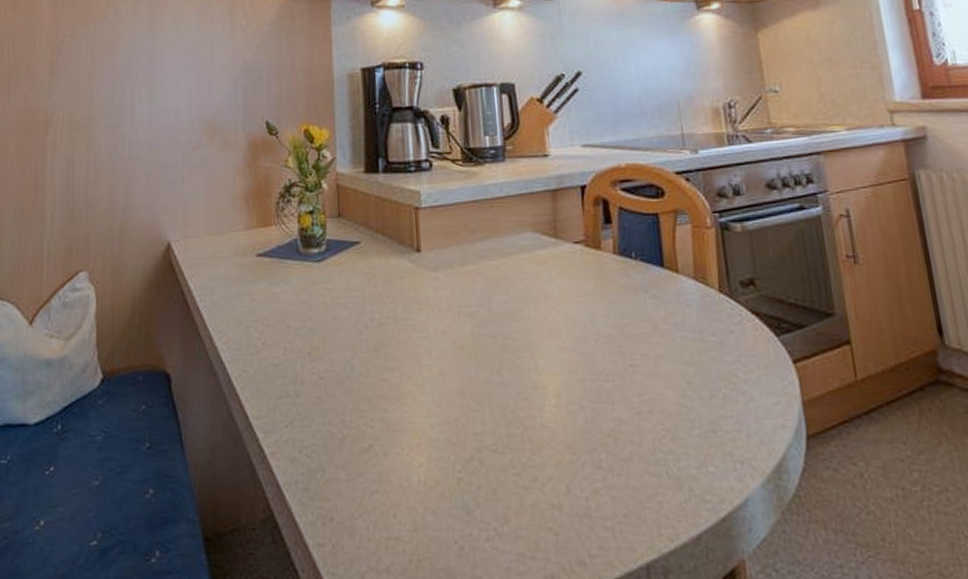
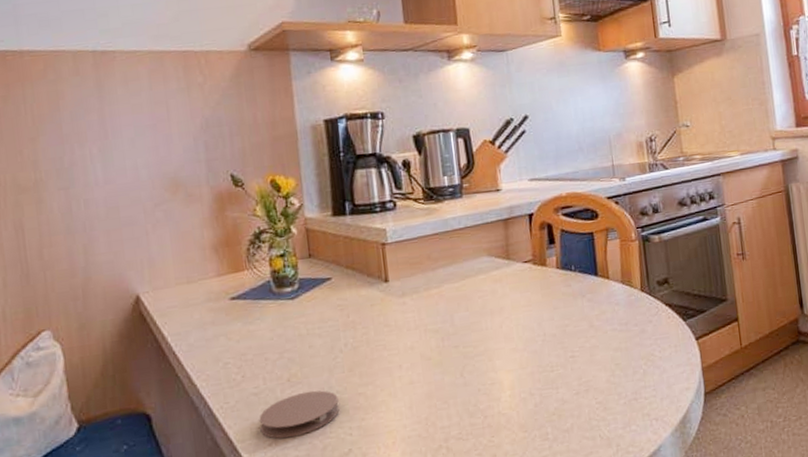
coaster: none [277,369,361,421] -> present [259,390,340,439]

